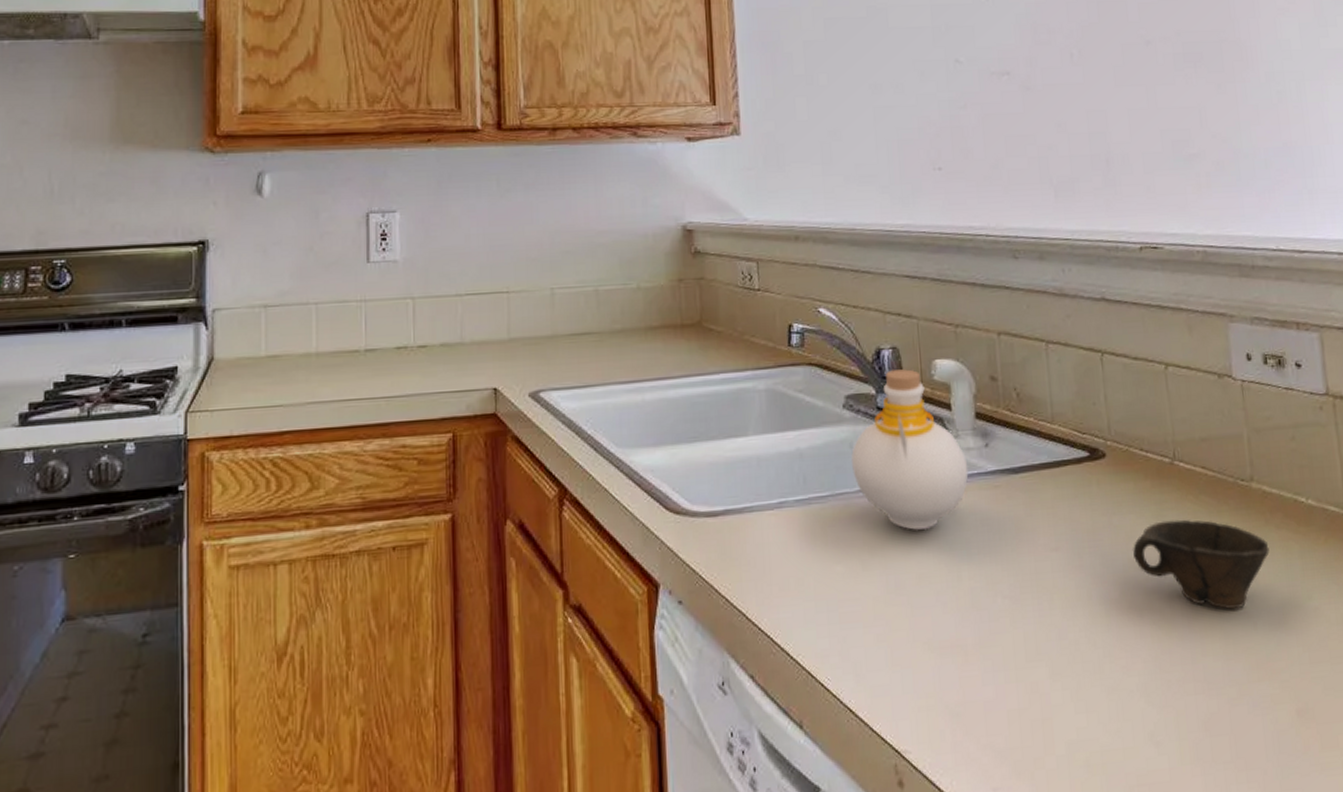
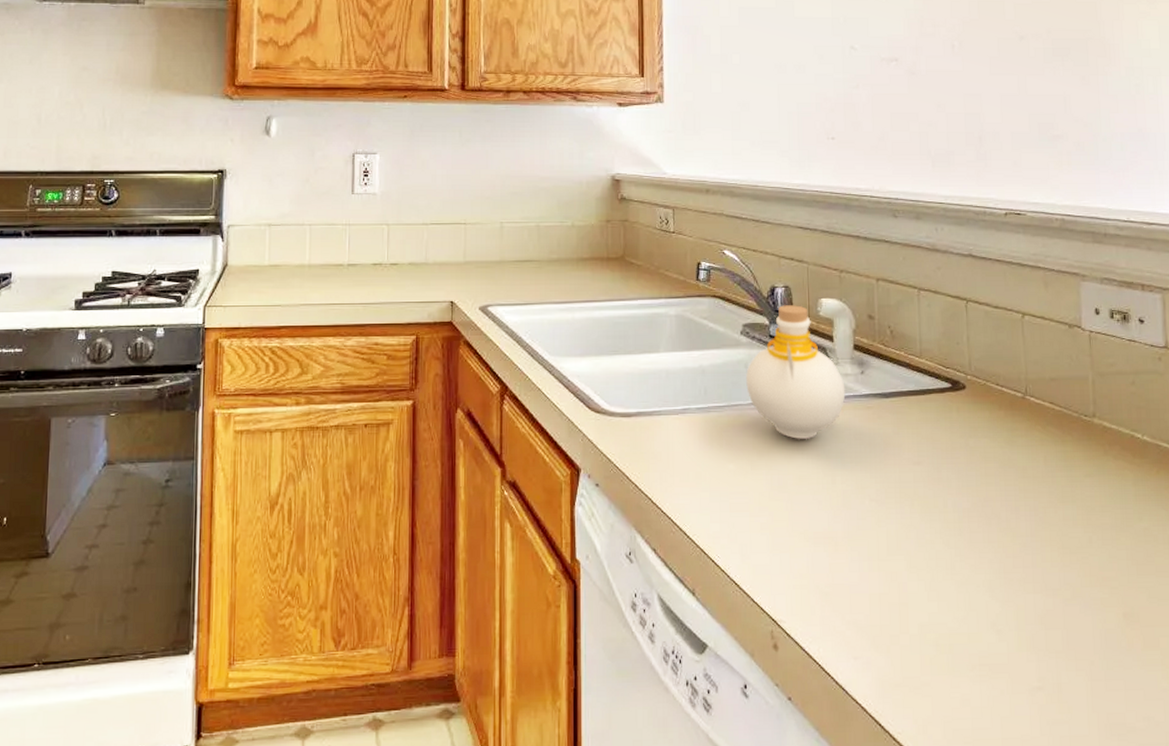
cup: present [1132,519,1270,609] -> none [984,445,1107,524]

